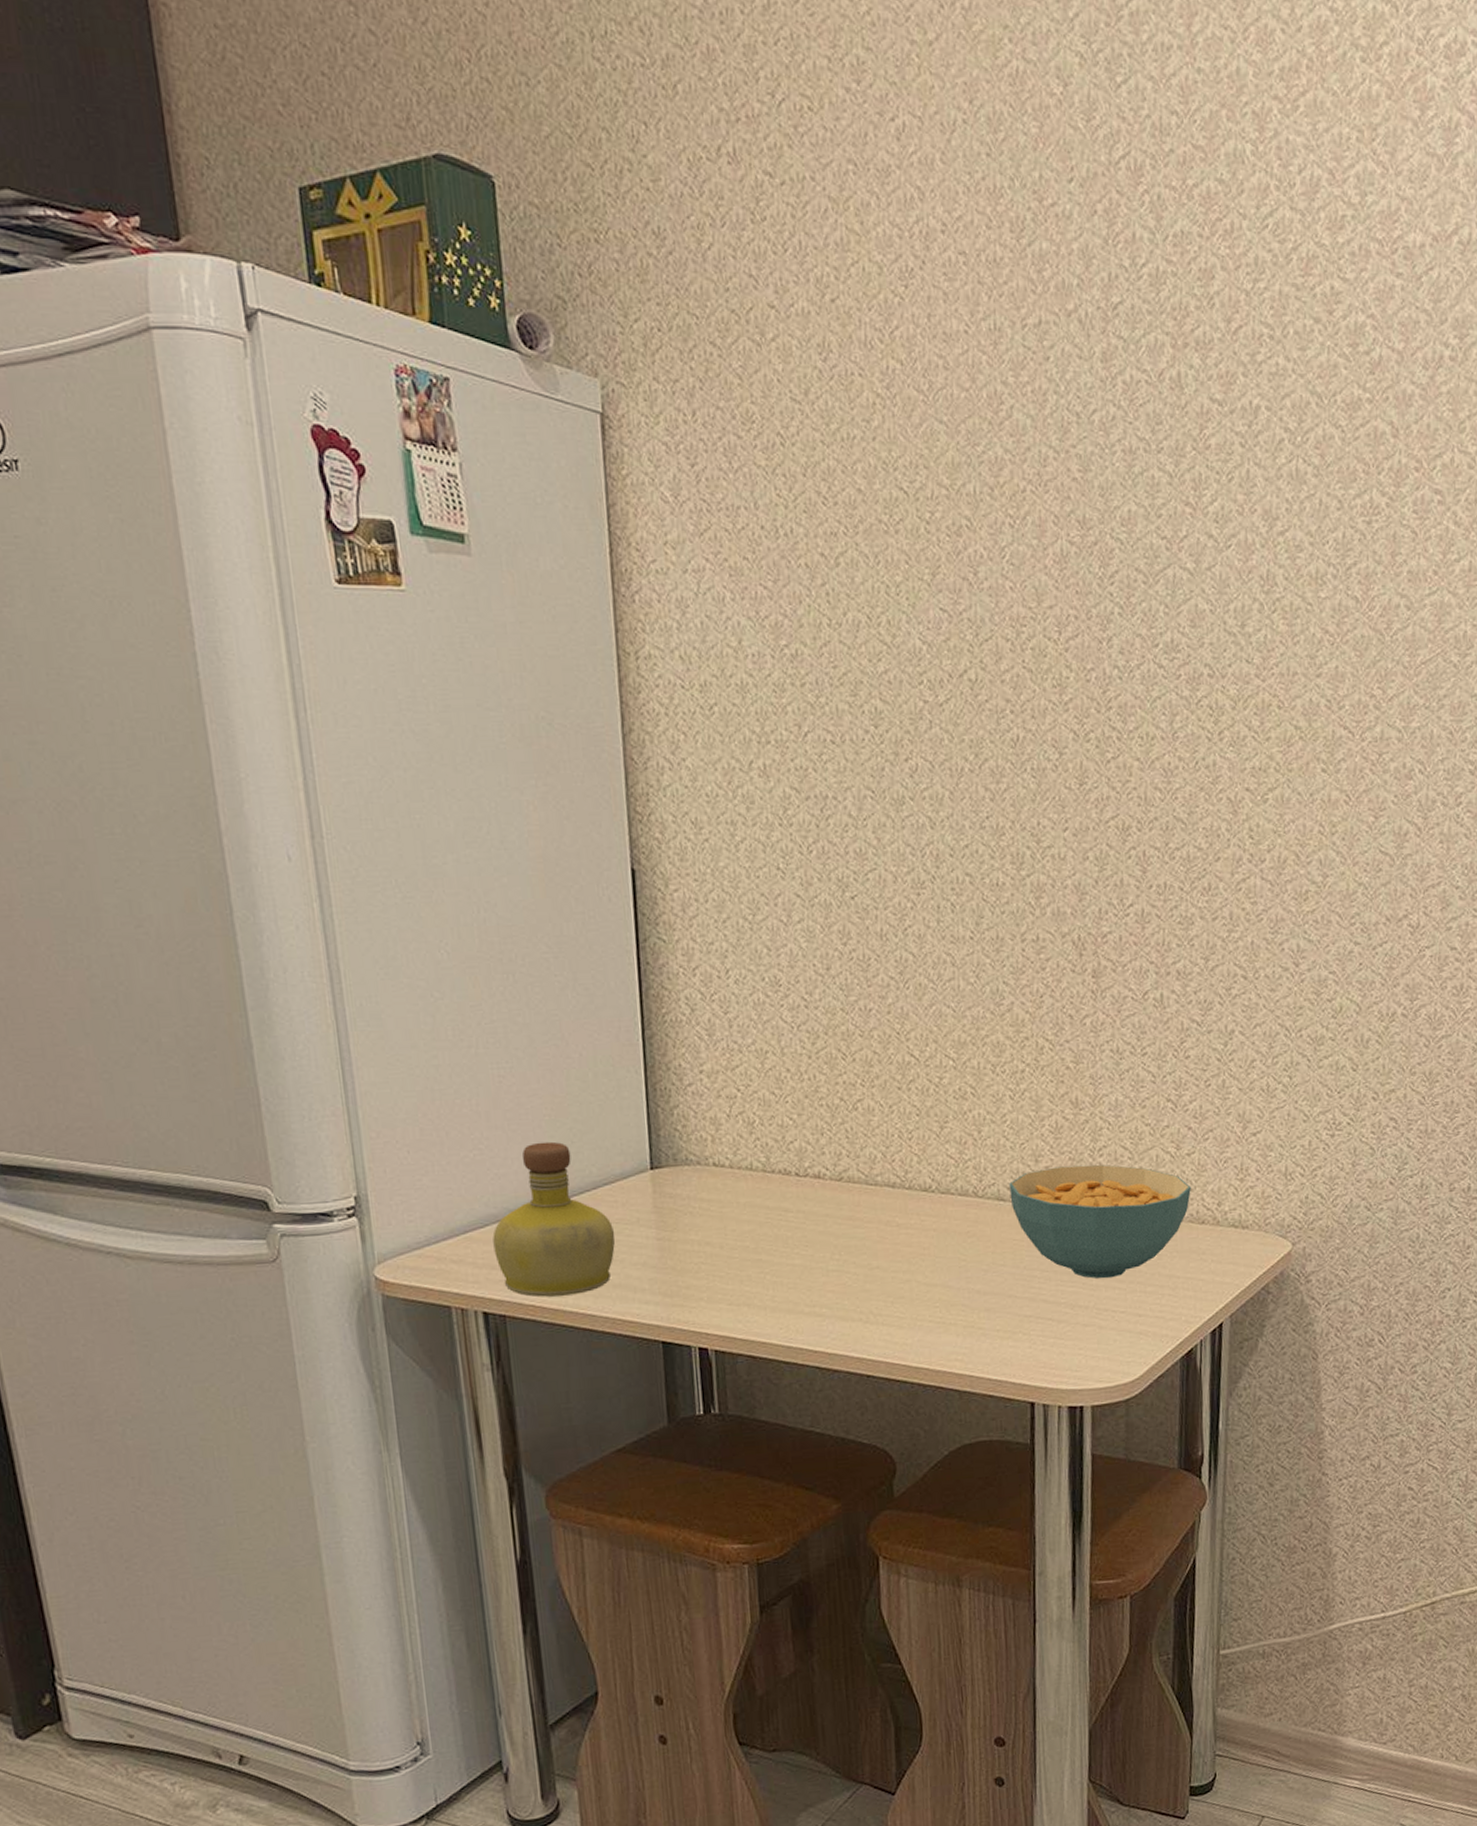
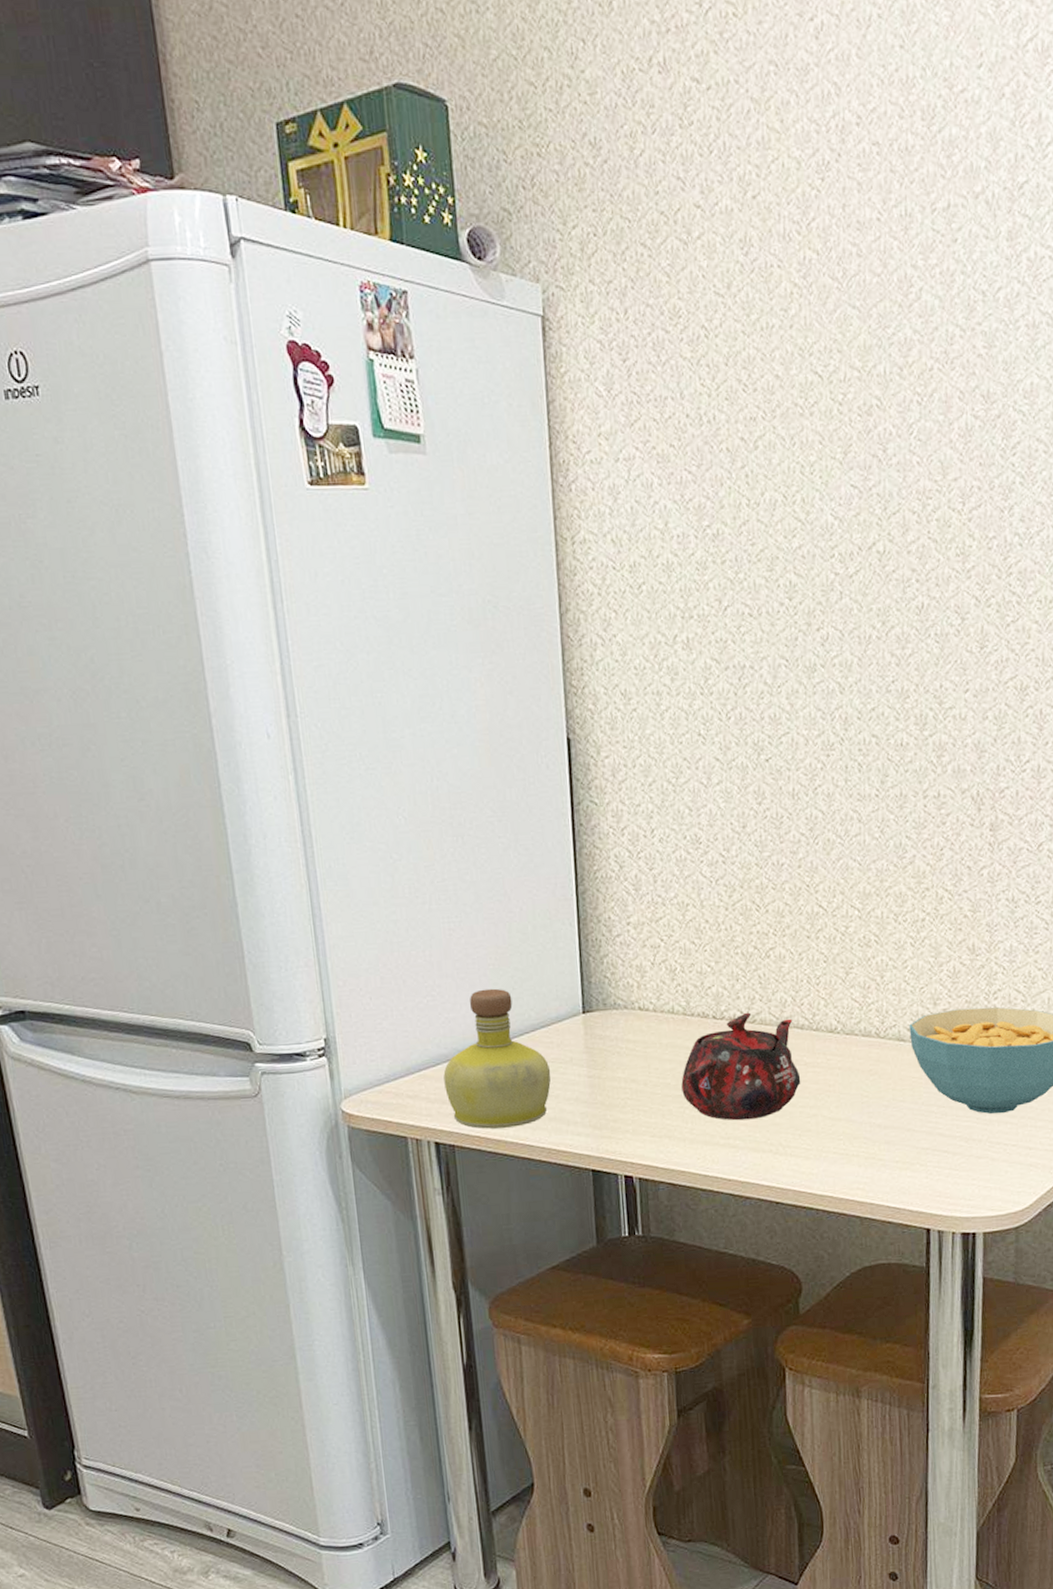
teapot: none [761,1169,893,1287] -> present [681,1012,801,1121]

